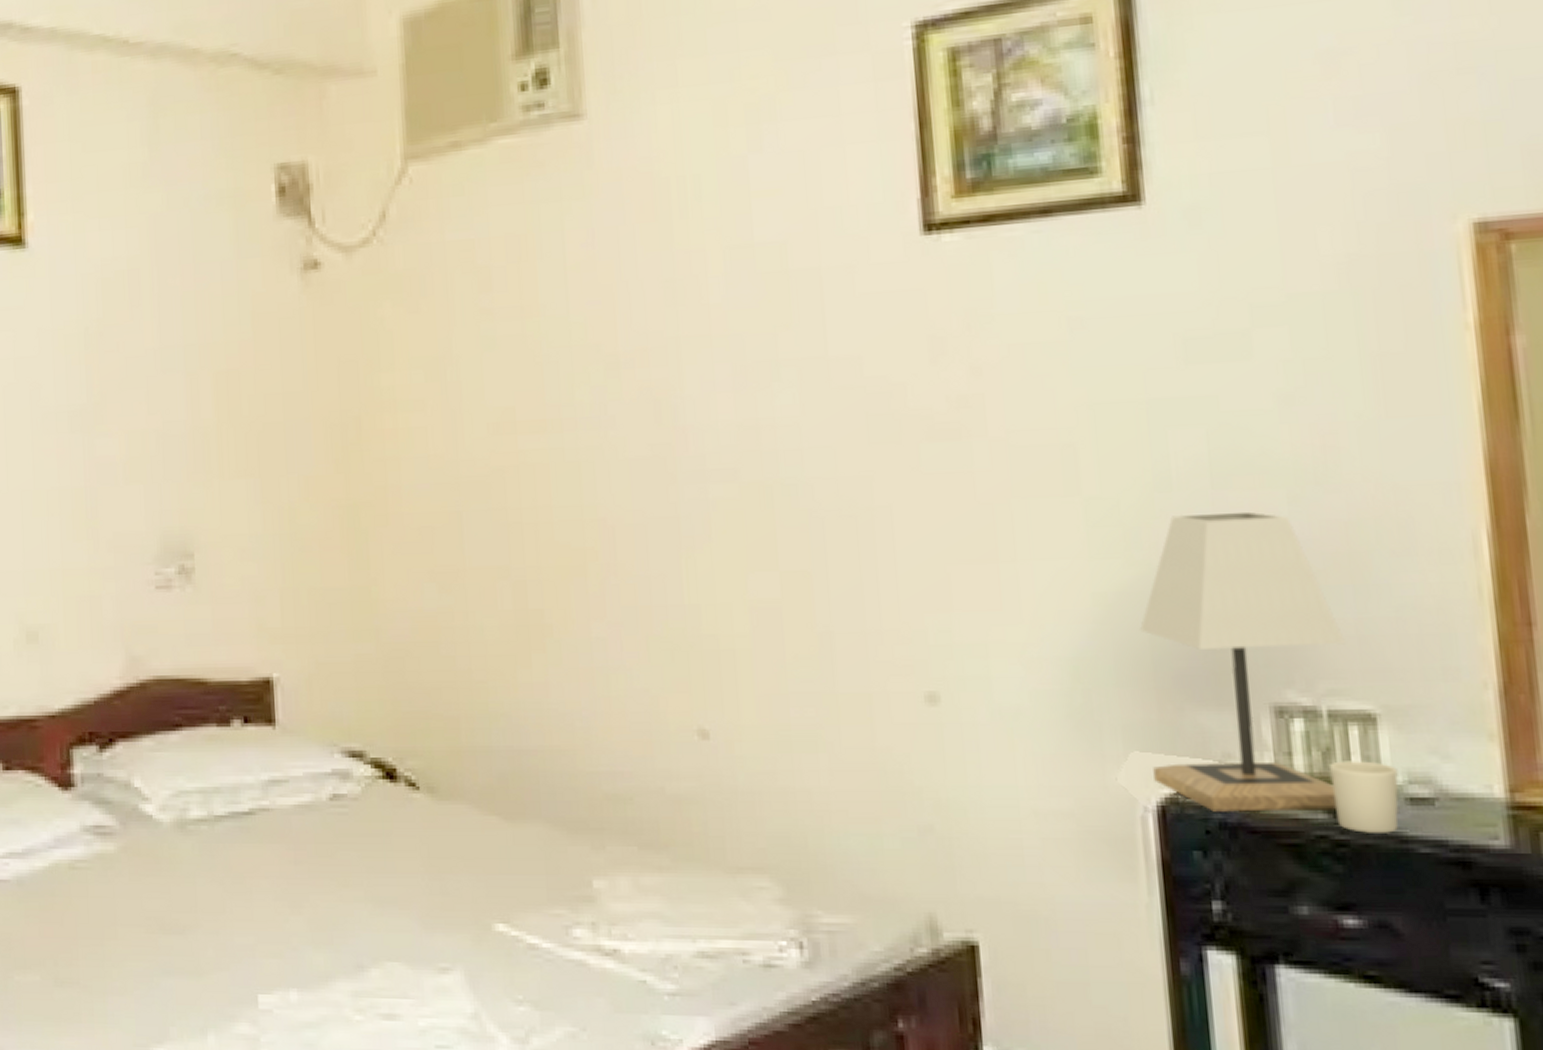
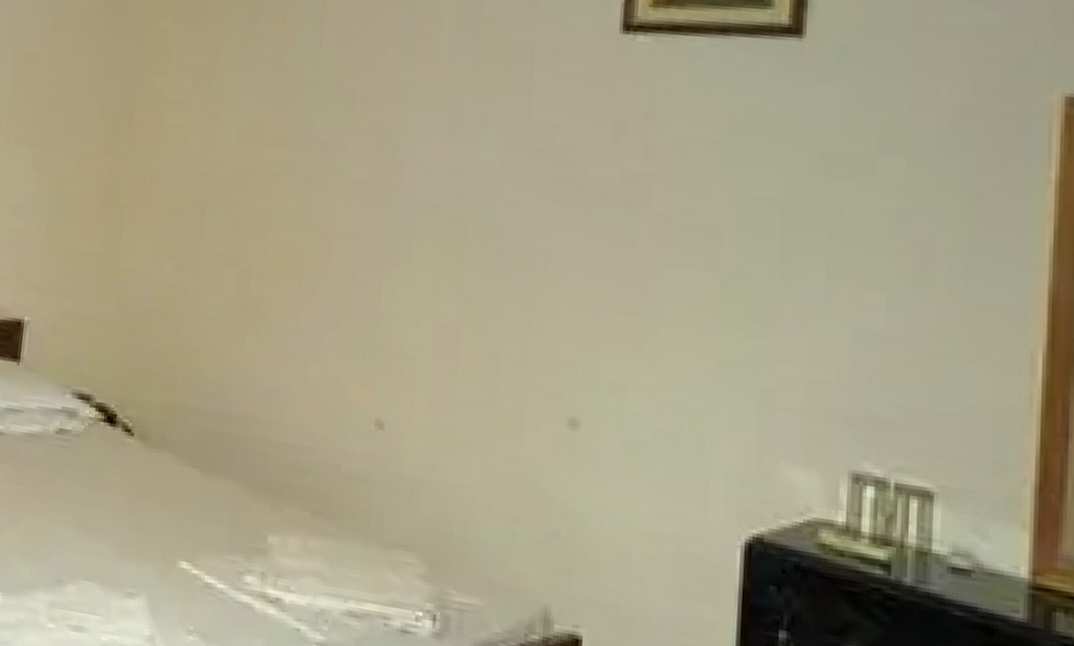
lamp: present [1140,511,1345,812] -> none [746,300,917,569]
mug: present [1330,761,1400,833] -> none [890,527,945,595]

